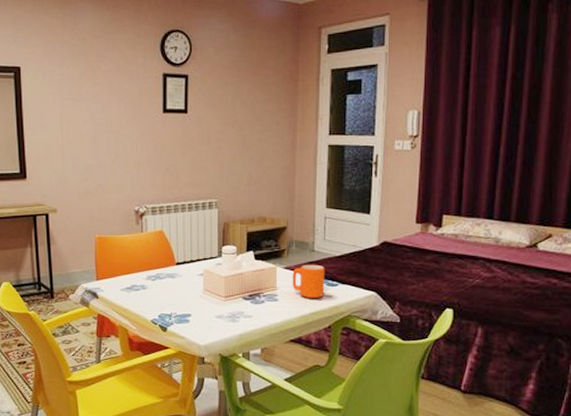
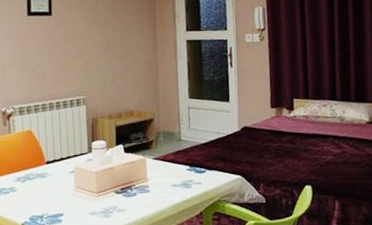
mug: present [292,264,325,298] -> none [161,153,194,187]

